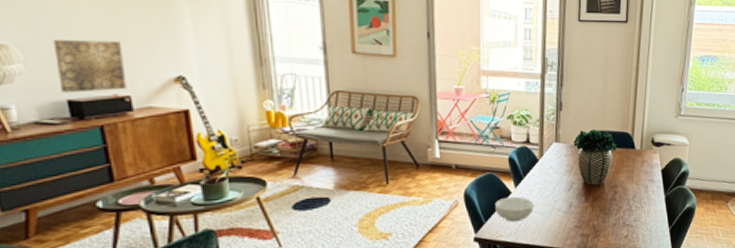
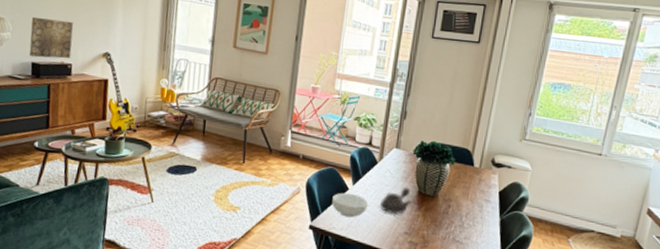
teapot: none [547,181,578,210] -> present [380,188,411,214]

